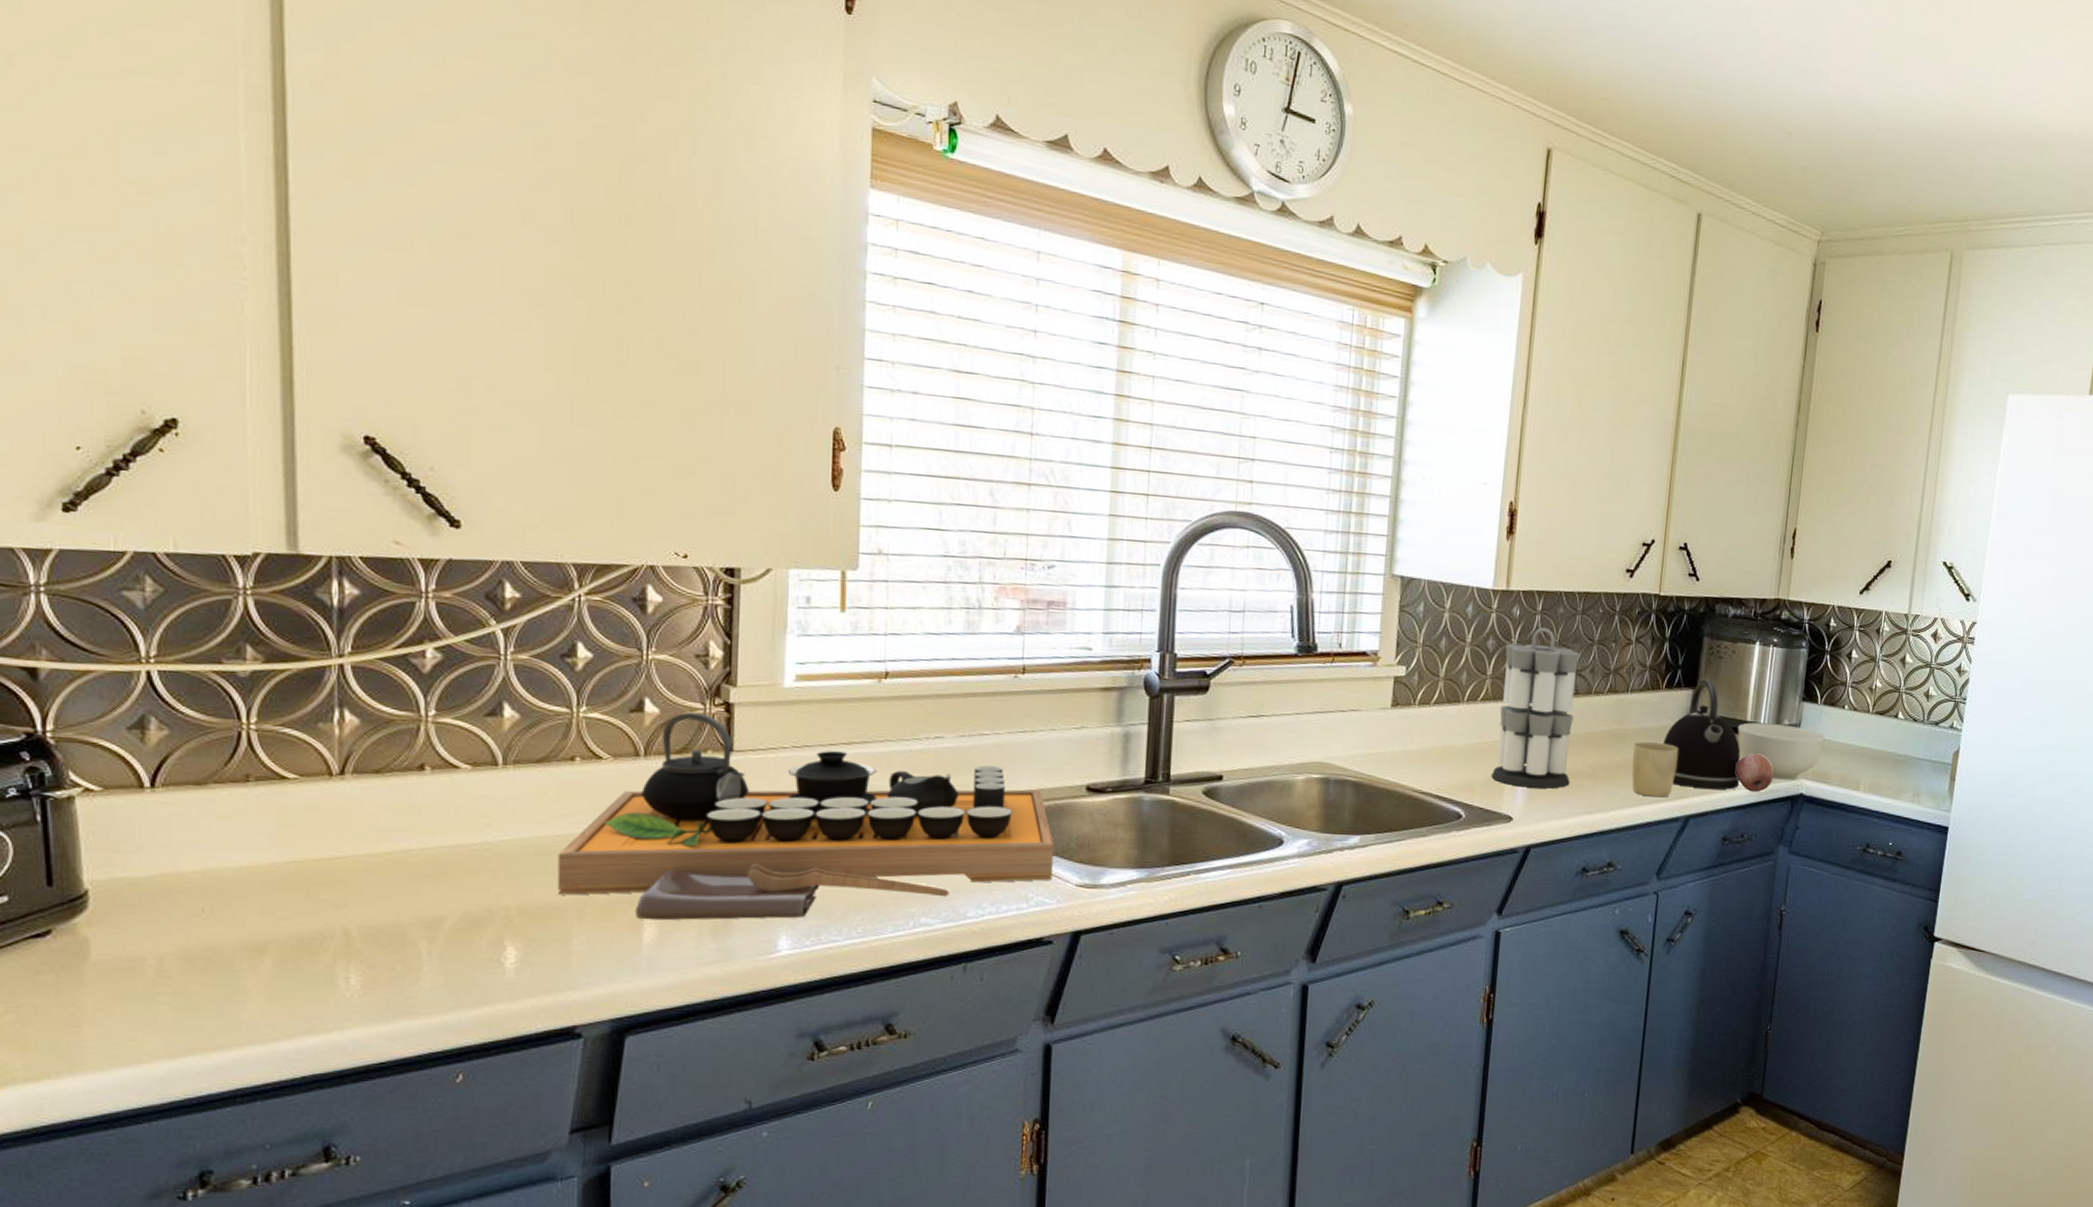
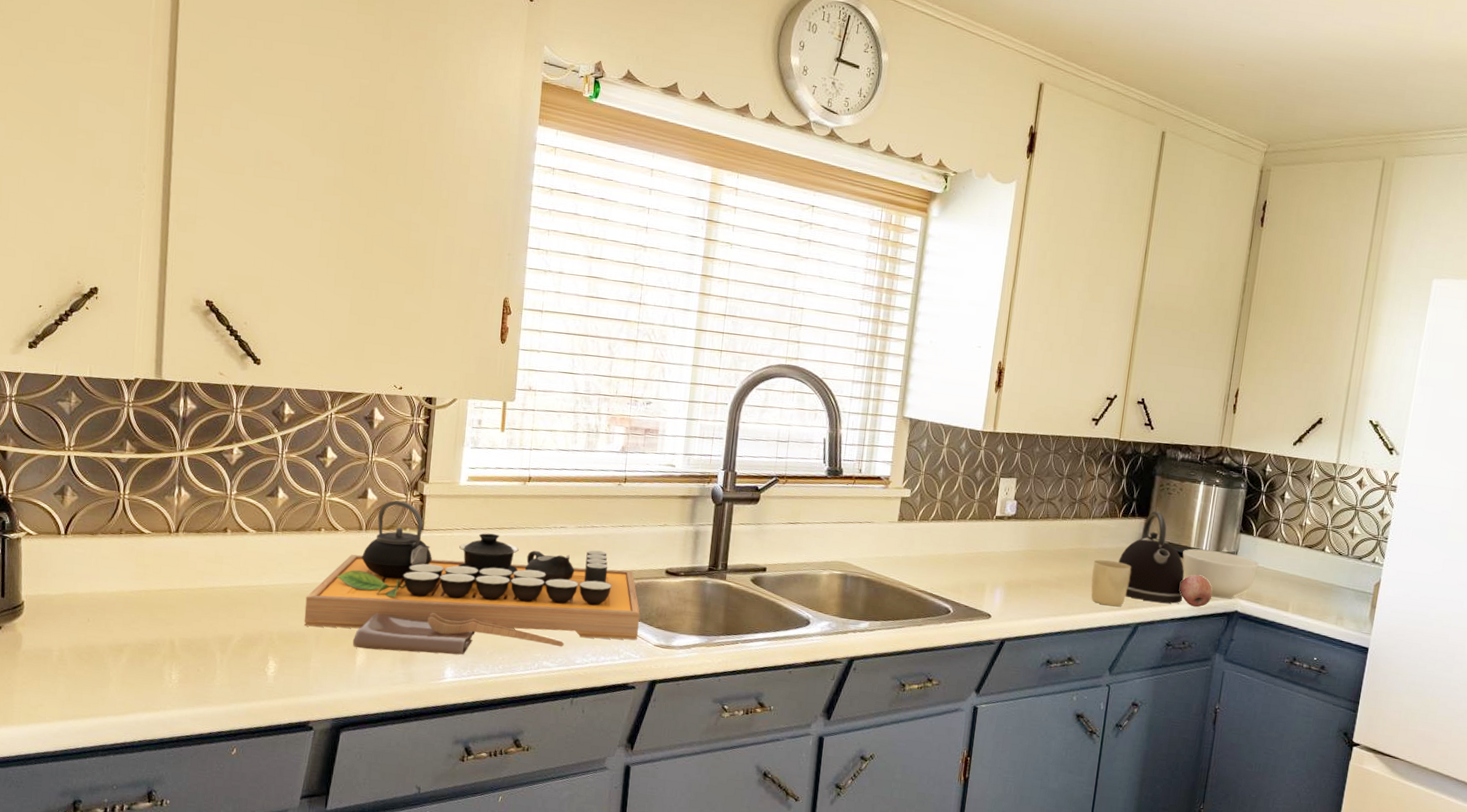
spice rack: present [1491,628,1580,789] -> none [975,463,1052,594]

